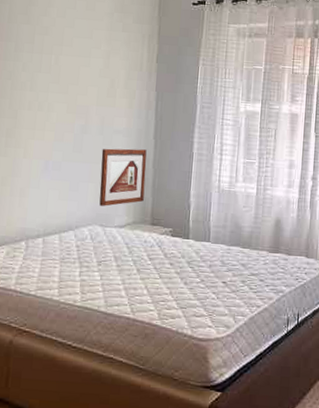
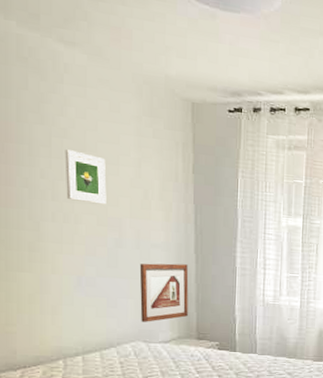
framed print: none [43,45,79,94] -> present [65,149,107,205]

